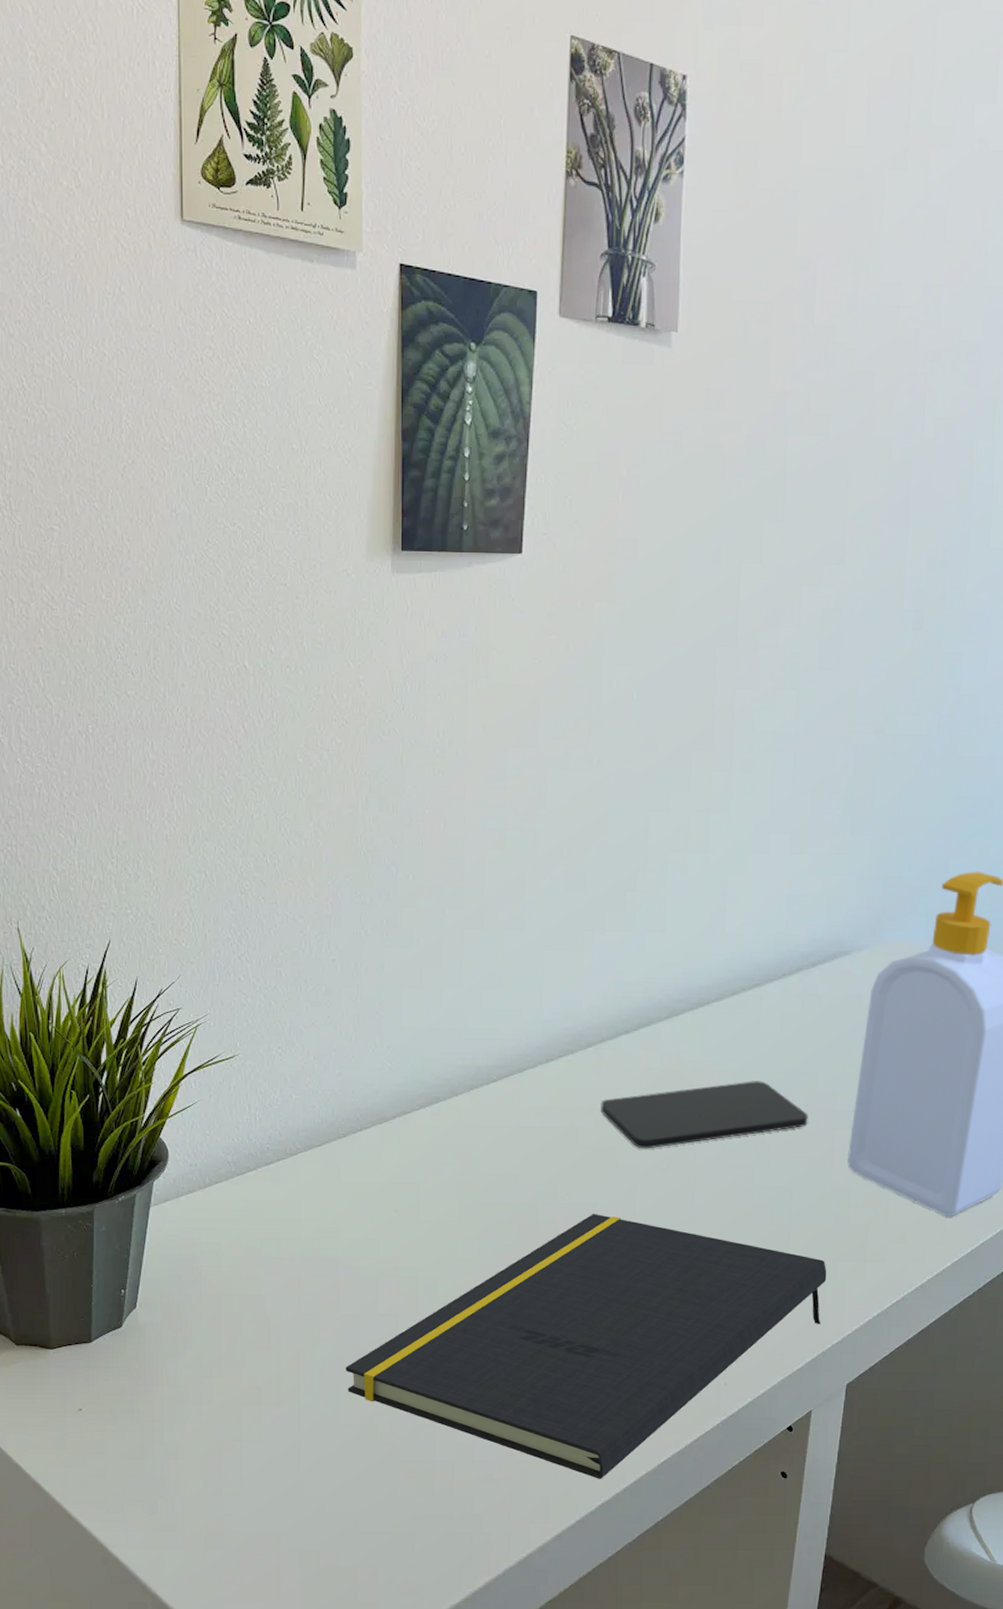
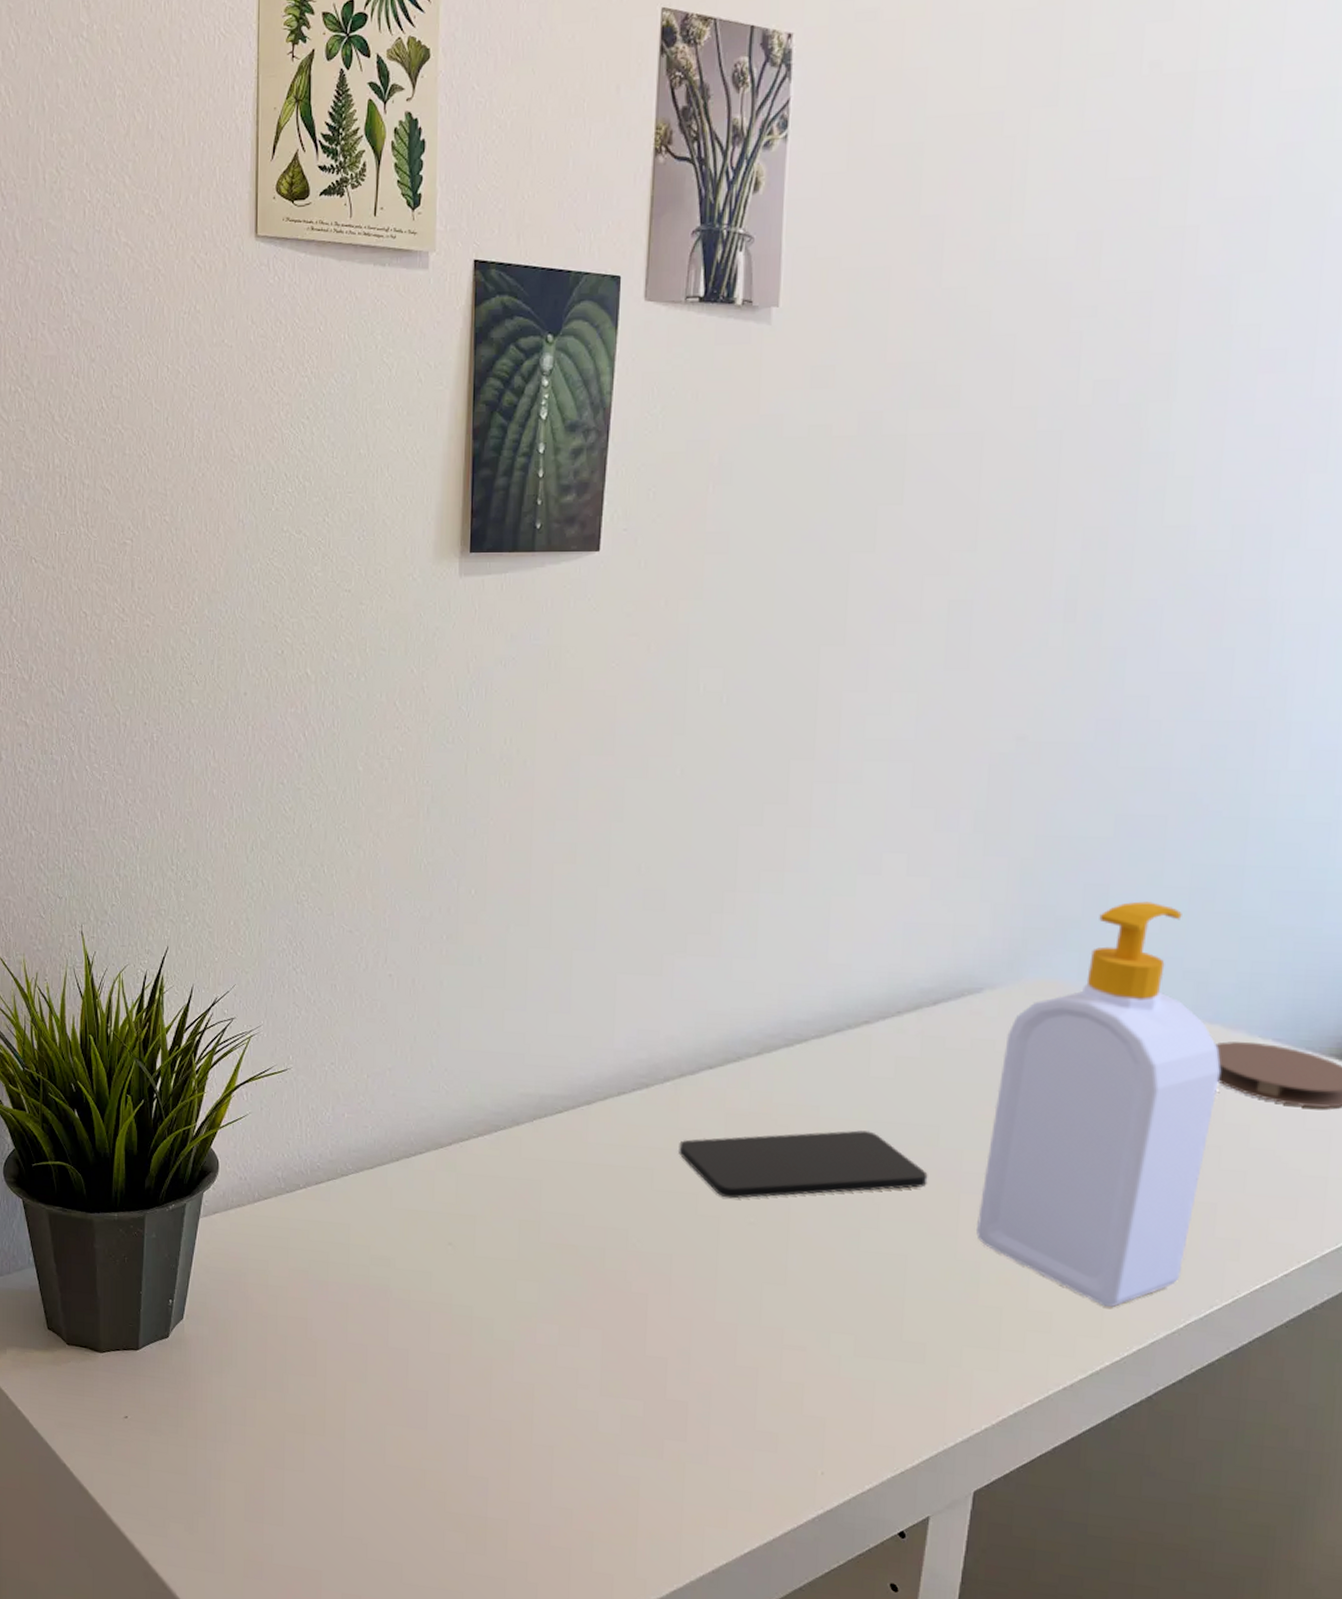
notepad: present [345,1214,827,1479] -> none [393,1265,950,1563]

